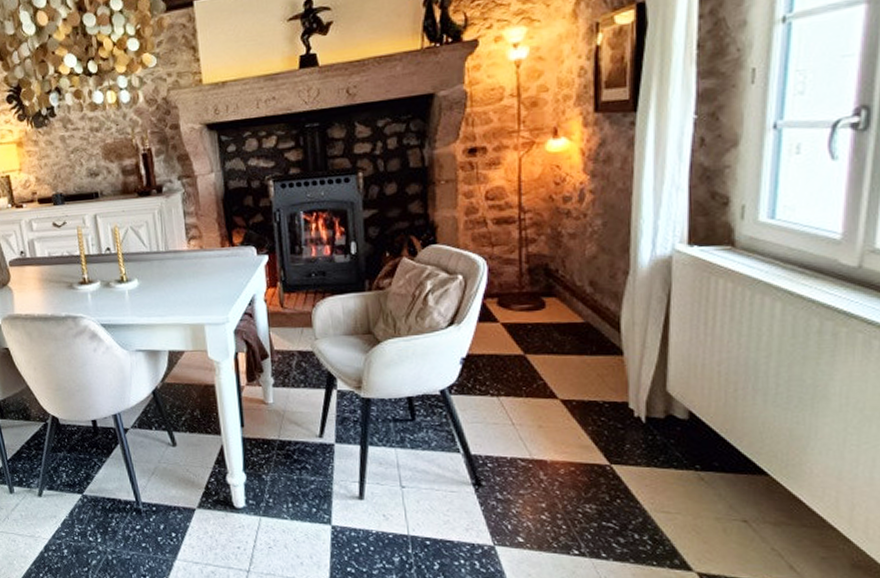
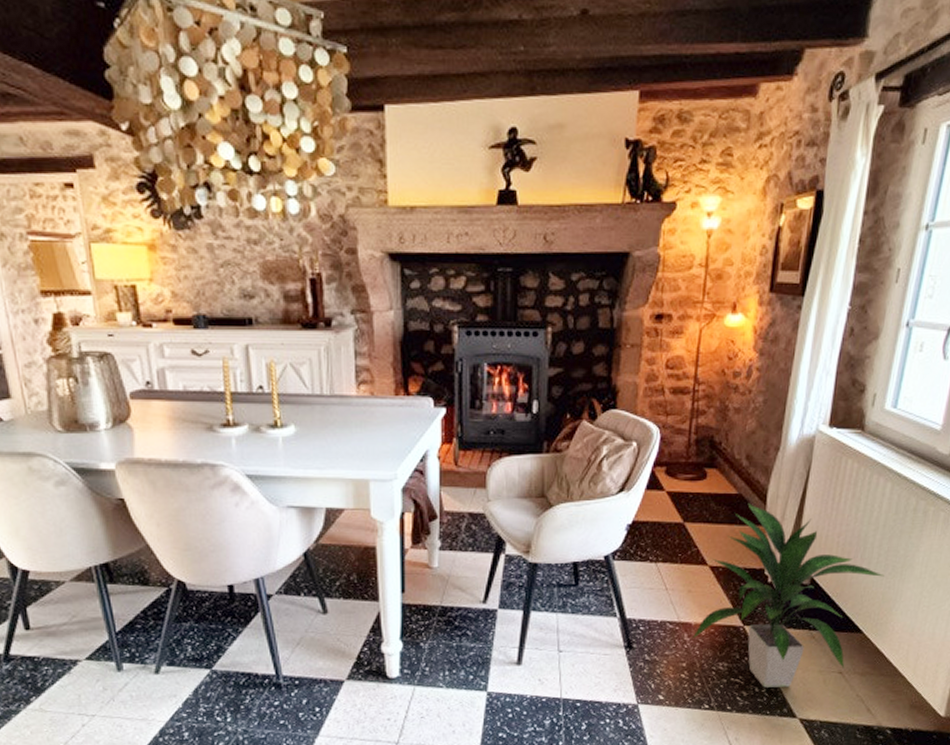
indoor plant: none [550,332,788,535] -> present [693,503,884,688]

